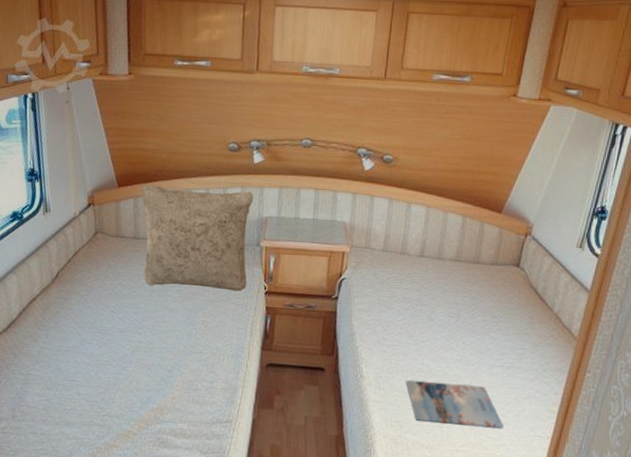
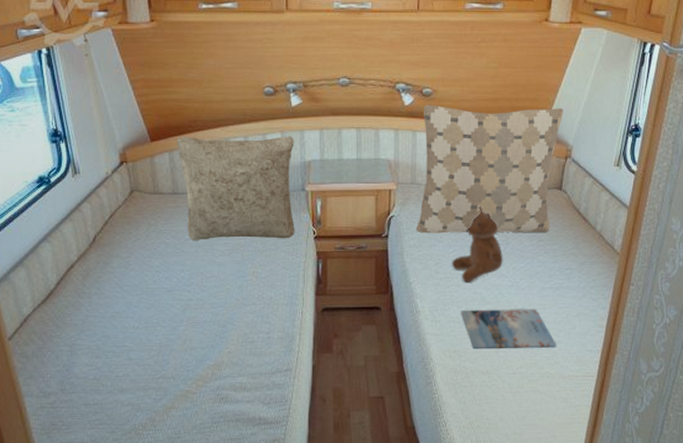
pillow: none [366,171,527,309] -> present [415,104,564,234]
teddy bear: none [400,274,454,352] -> present [452,204,504,282]

